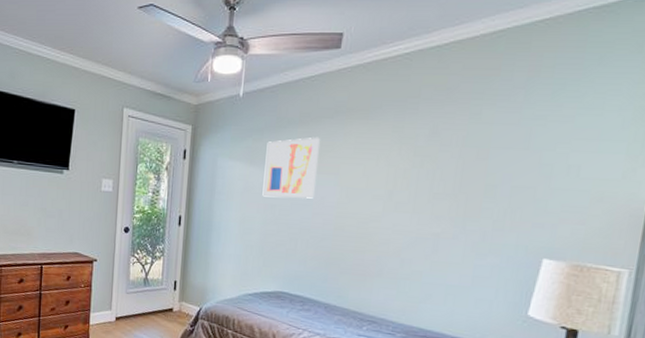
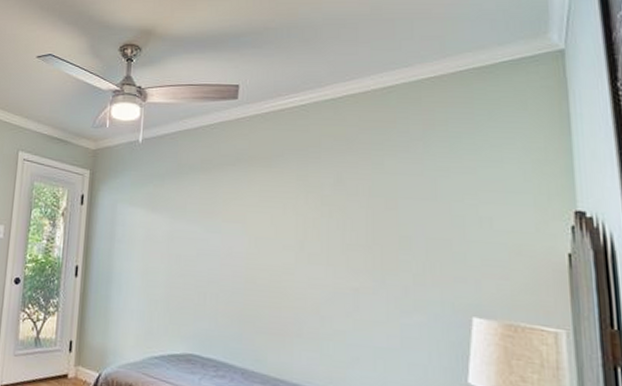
wall art: present [262,138,320,199] -> none [166,185,223,249]

